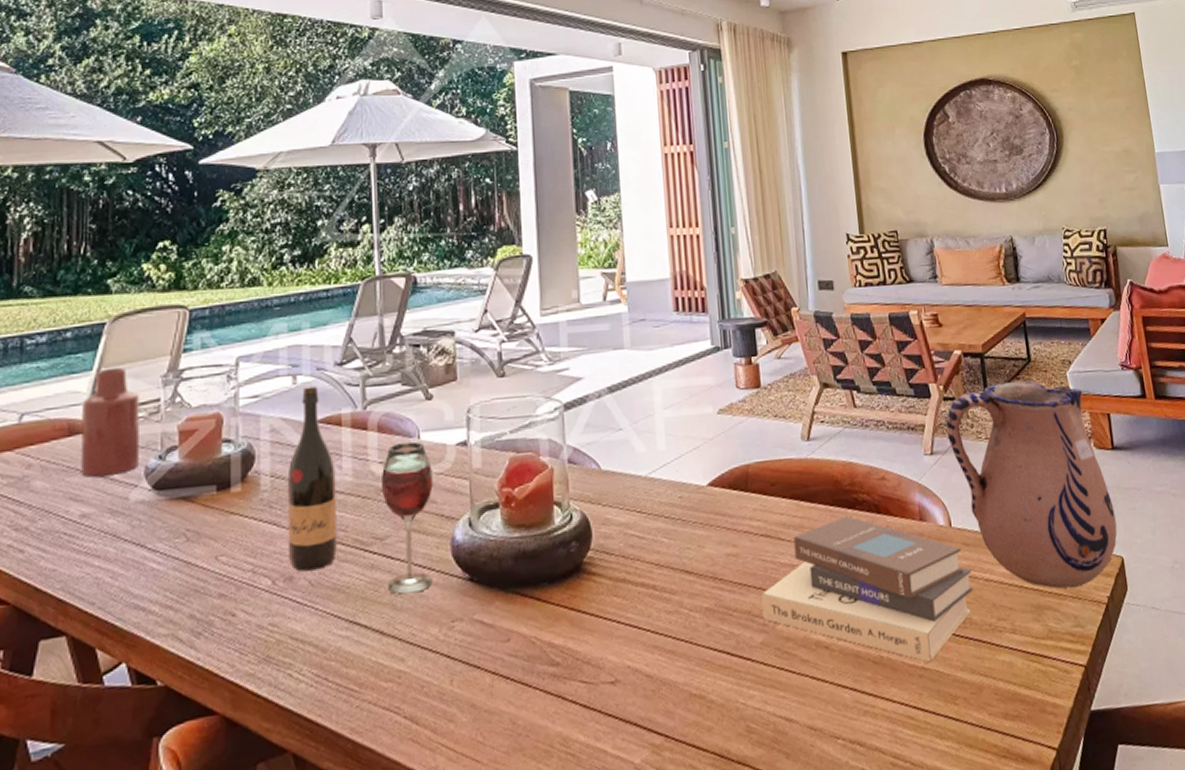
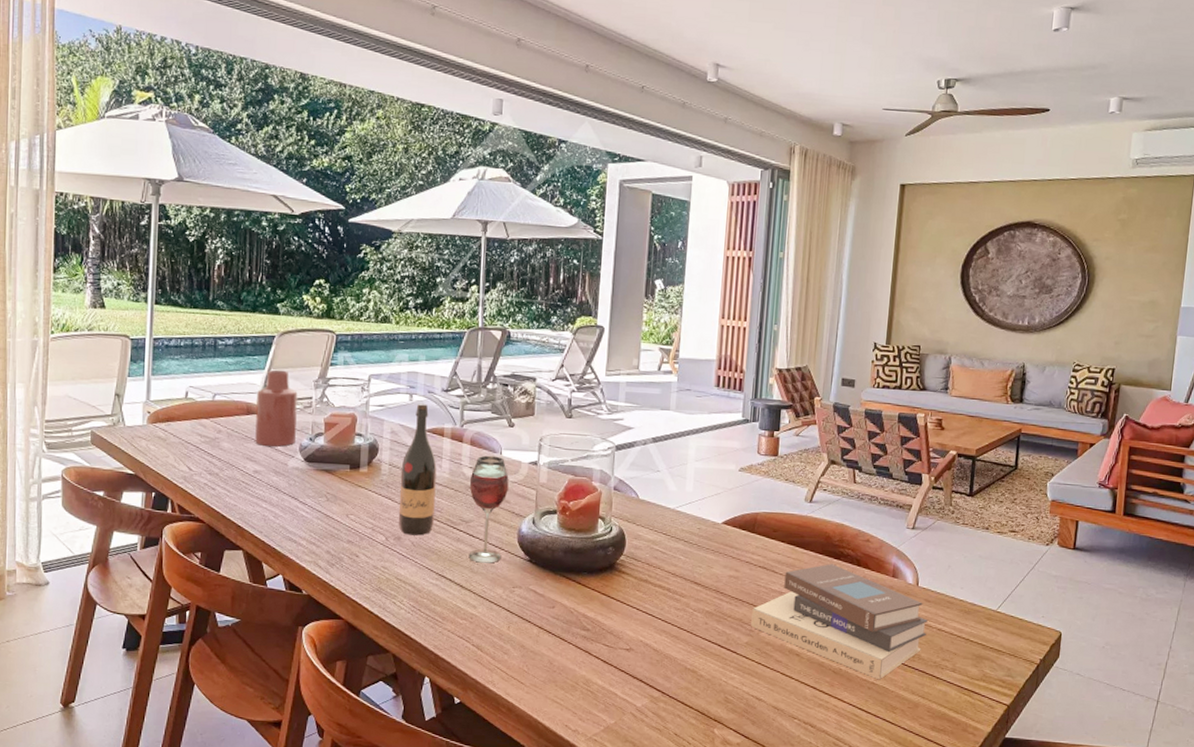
ceramic pitcher: present [946,380,1118,589] -> none [930,482,1063,649]

